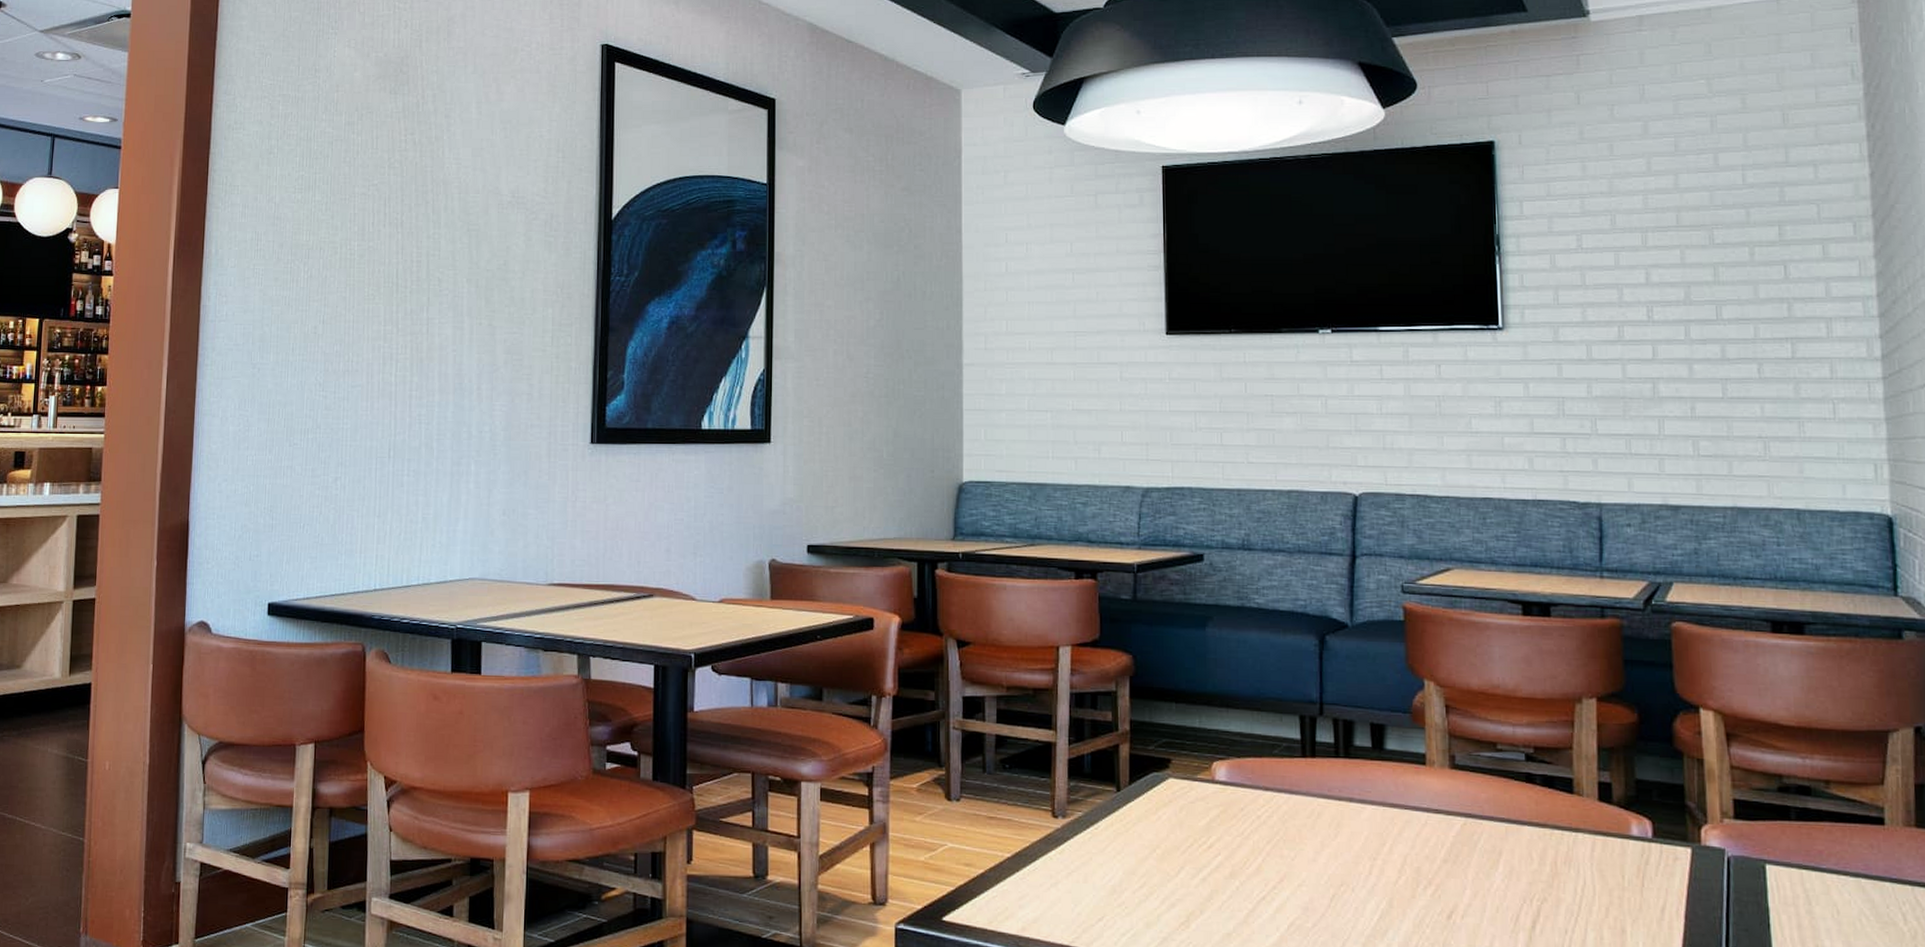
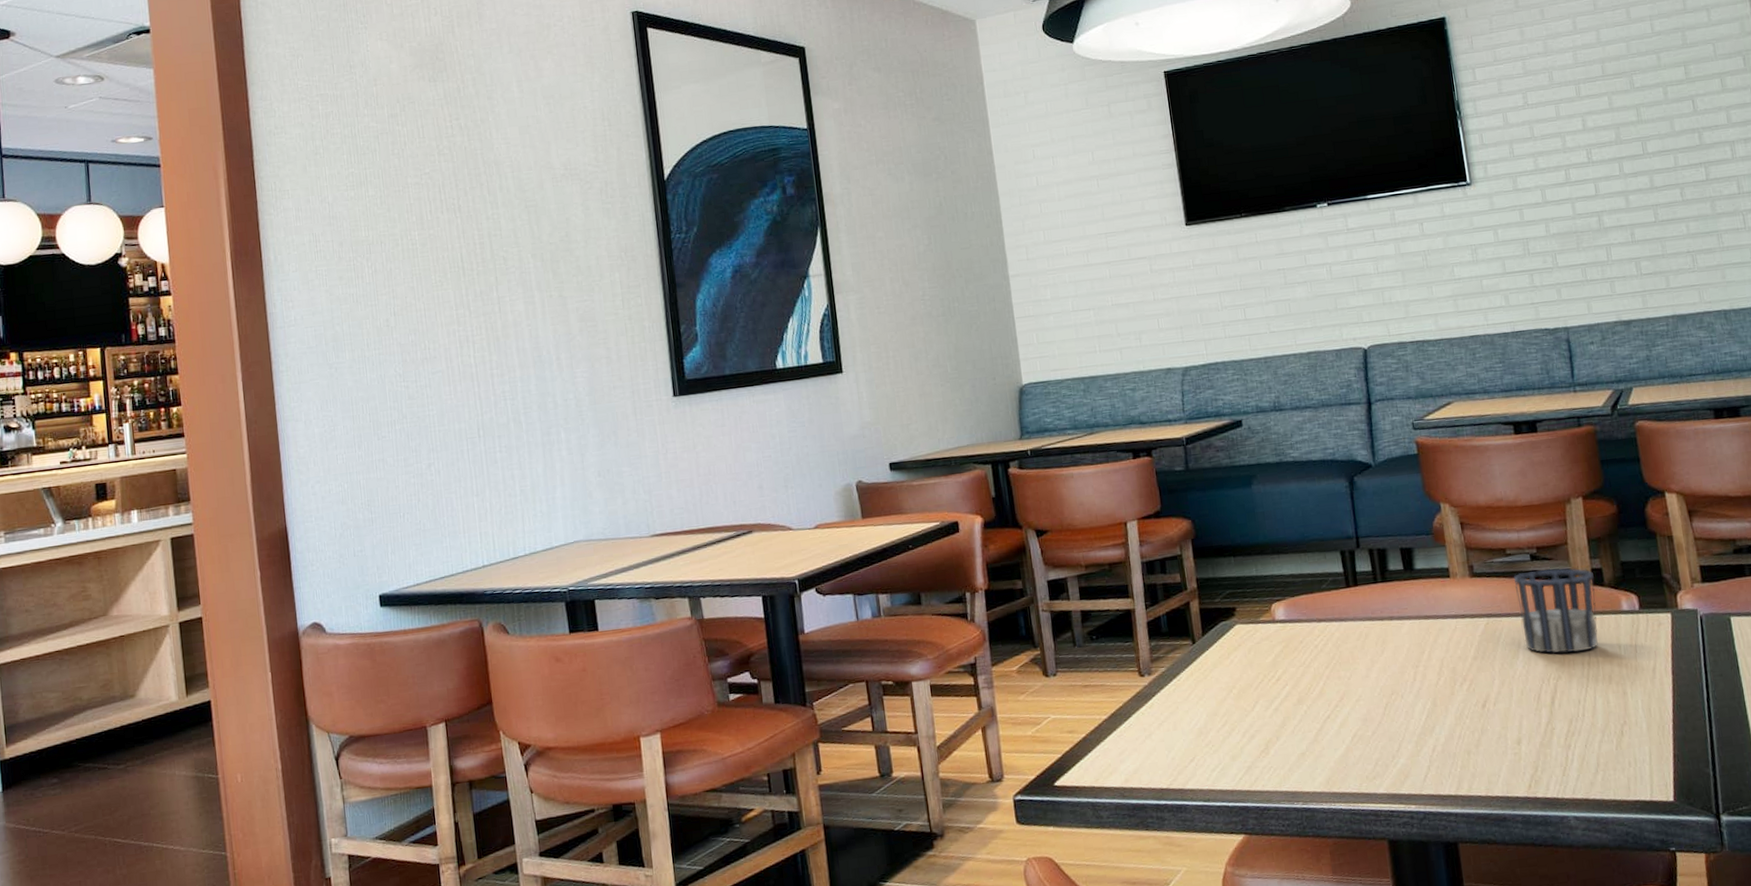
cup: none [1503,773,1601,875] -> present [1514,568,1599,653]

